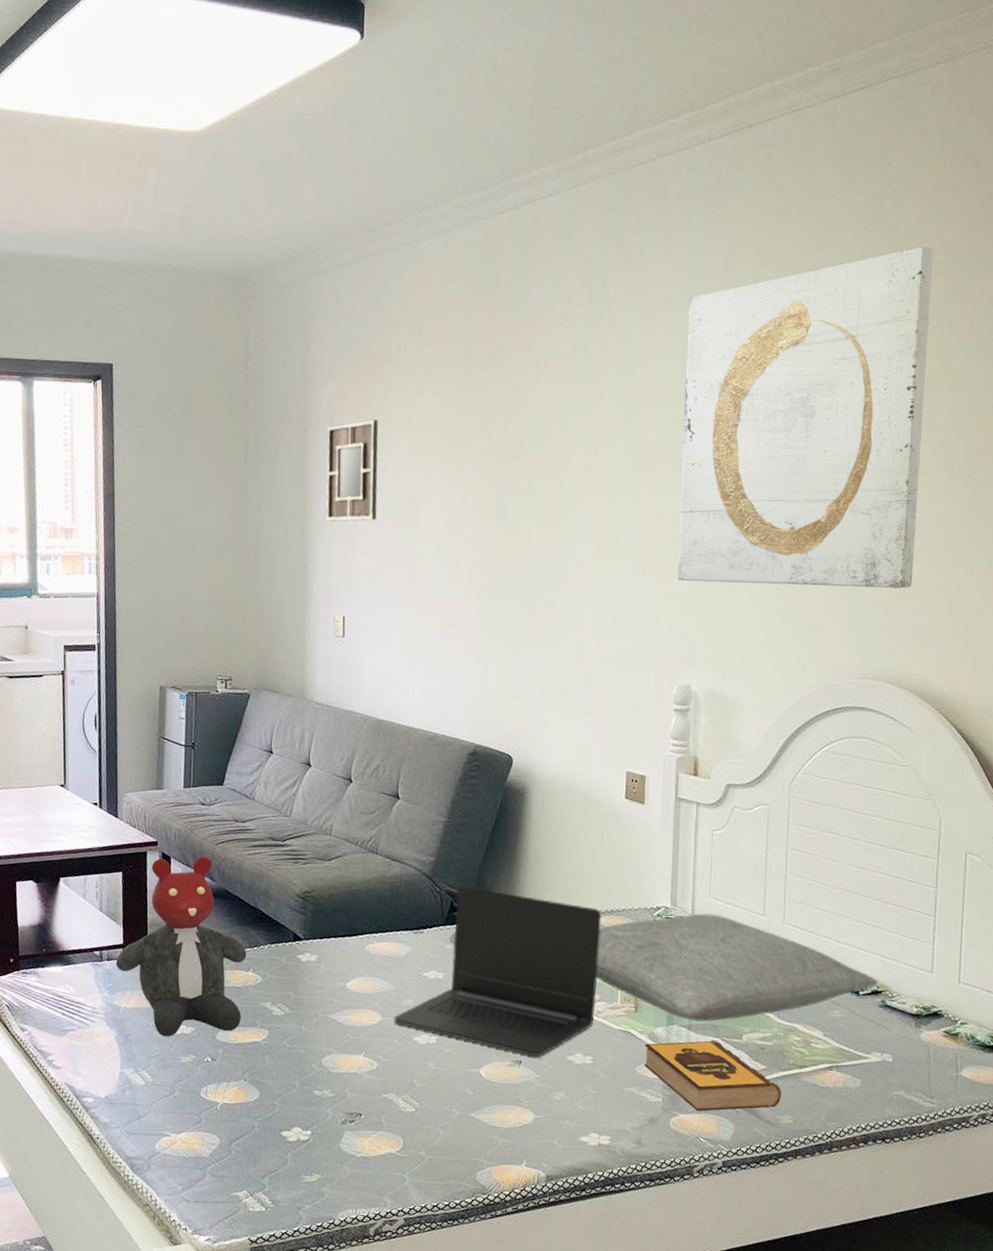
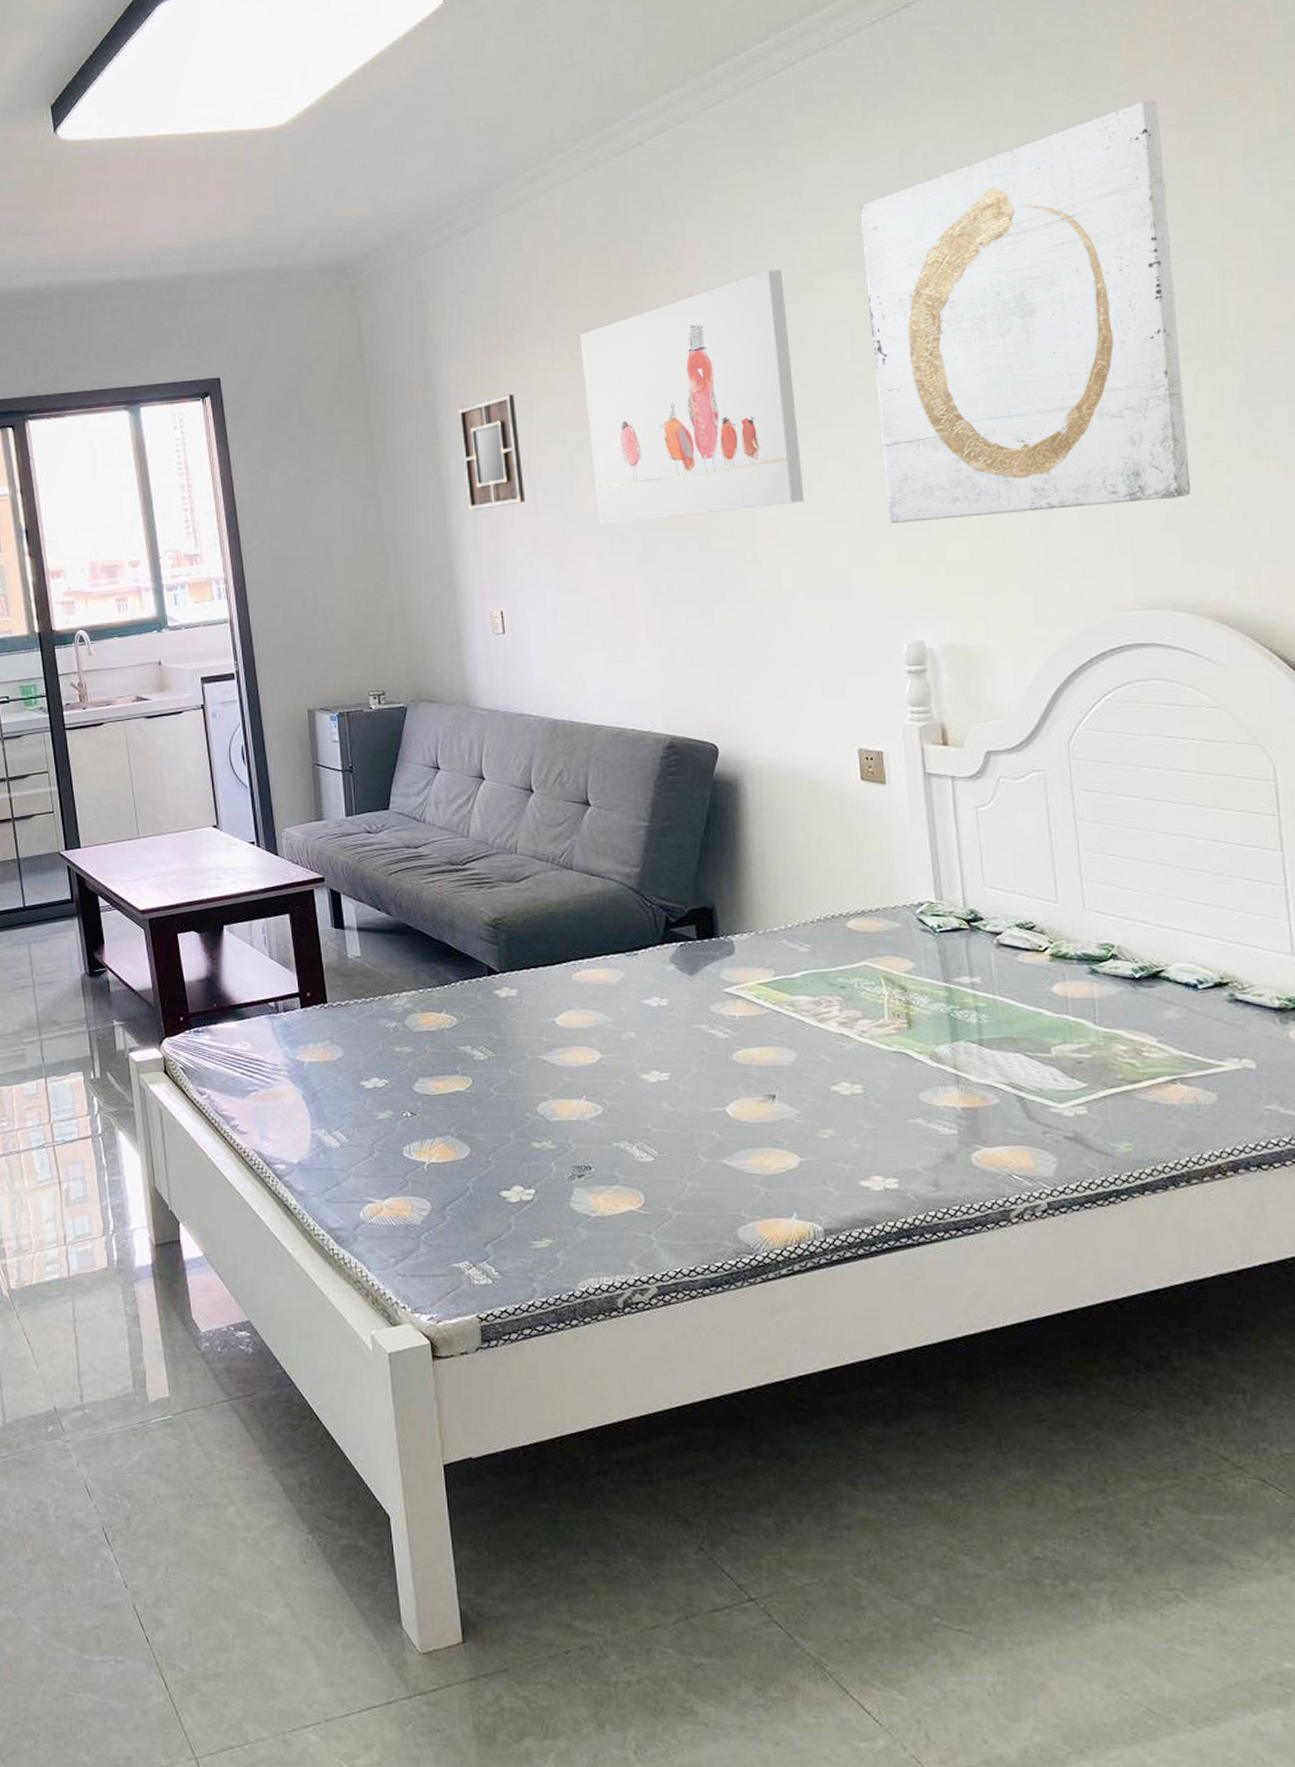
teddy bear: present [115,856,247,1037] -> none [293,889,439,1092]
laptop: present [393,886,602,1057] -> none [615,897,859,1090]
wall art: none [437,342,619,553] -> present [580,269,805,526]
pillow: present [595,913,878,1022] -> none [850,906,1222,1036]
hardback book: present [644,1039,782,1111] -> none [926,1055,1113,1143]

